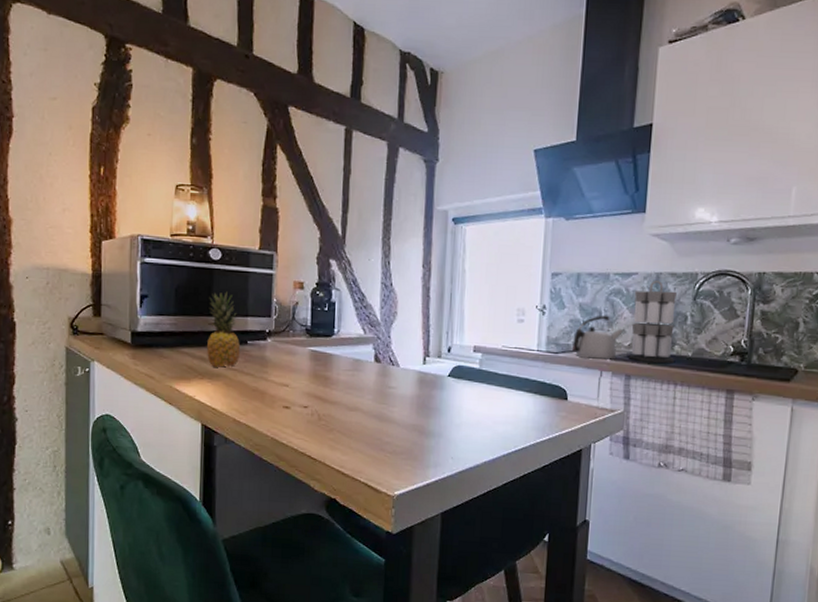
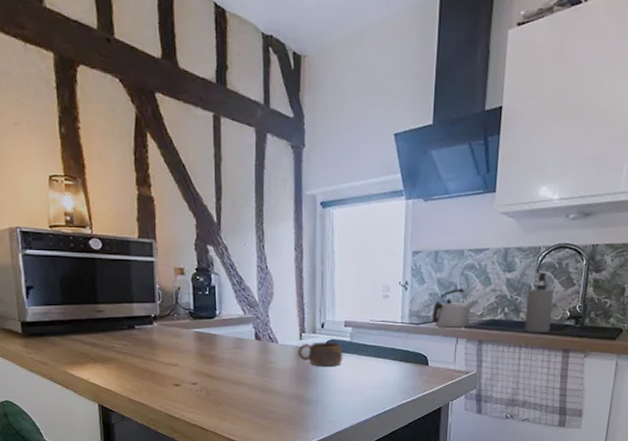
fruit: present [206,292,241,367] -> none [94,280,129,352]
cup: none [420,367,471,396] -> present [298,342,343,367]
spice rack: present [628,281,677,364] -> none [480,255,522,330]
soap dispenser: none [680,301,714,370] -> present [525,272,554,333]

